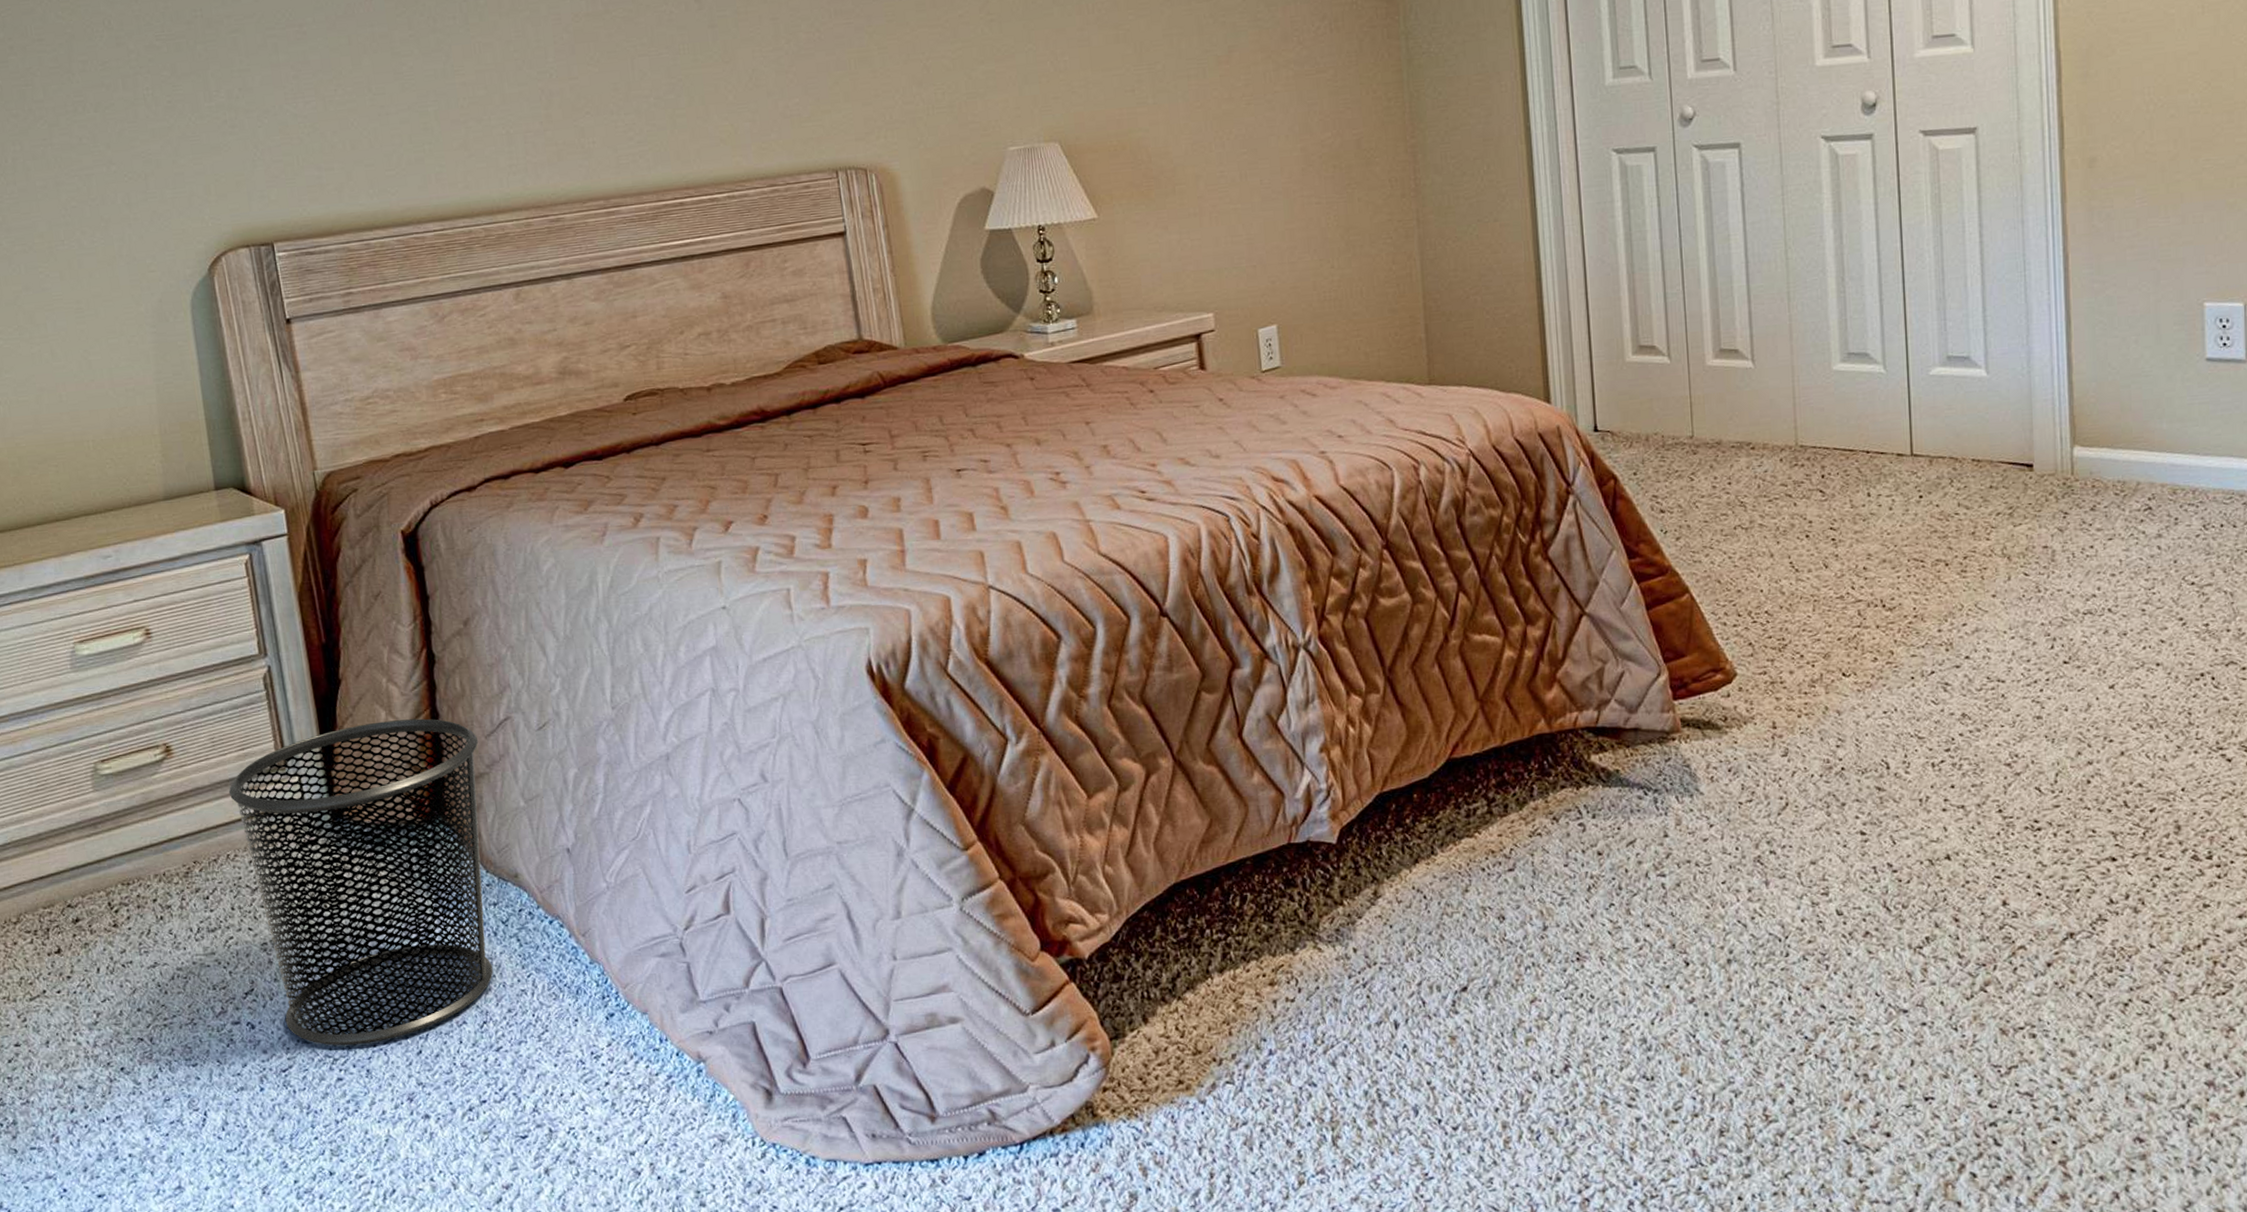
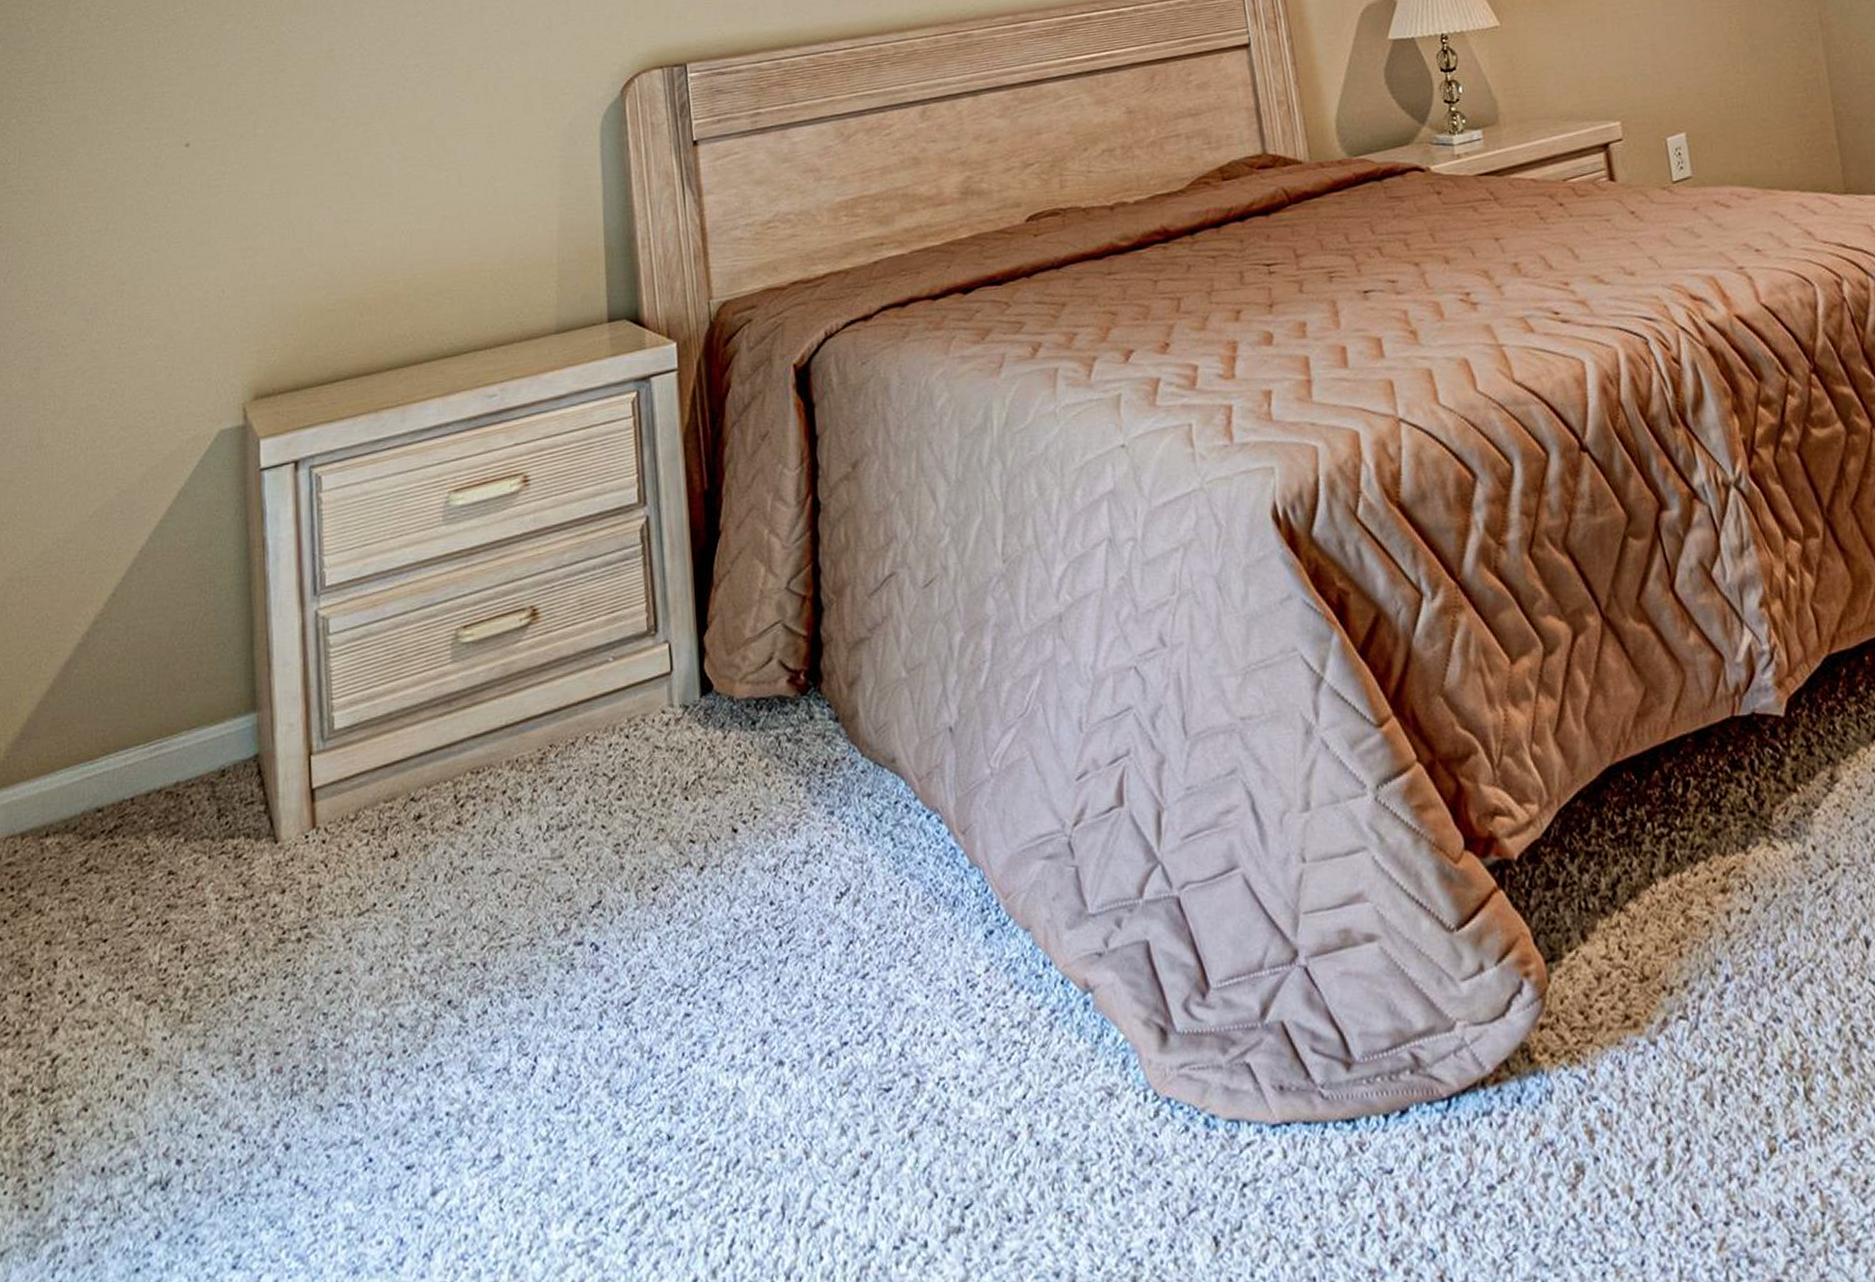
waste bin: present [228,718,493,1046] -> none [593,575,863,973]

